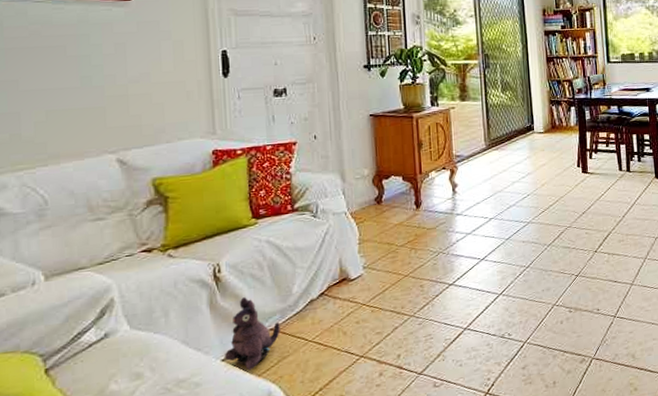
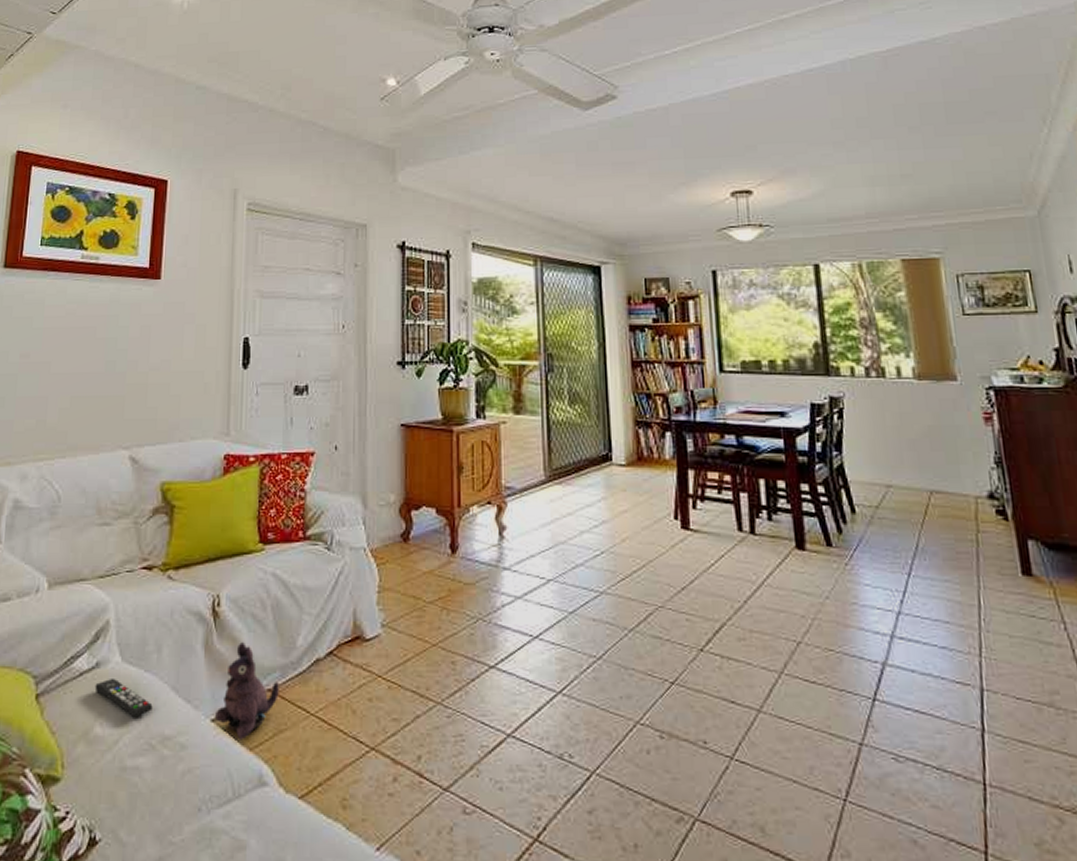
remote control: none [105,343,165,371] -> present [94,677,153,718]

